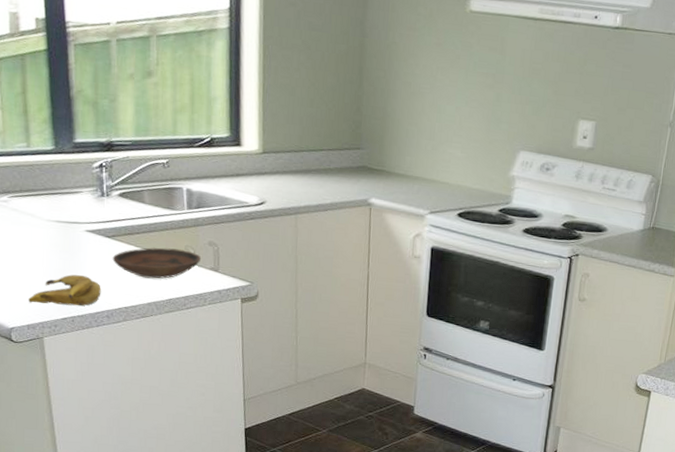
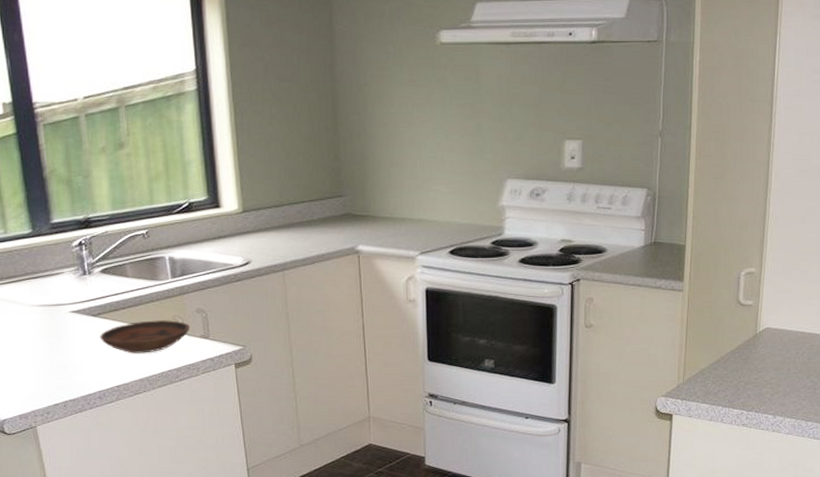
banana: present [28,274,101,306] -> none [18,358,92,392]

